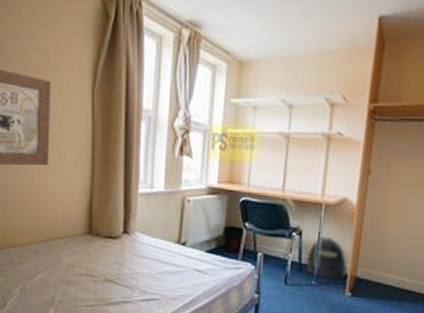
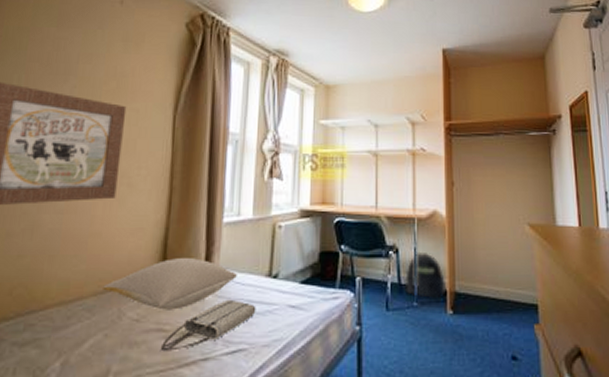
pillow: none [45,220,151,262] -> present [103,258,237,310]
tote bag: none [90,258,167,292] -> present [160,299,256,352]

